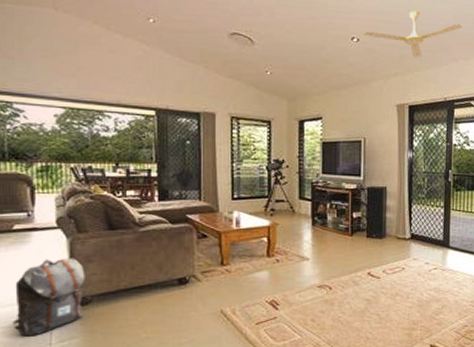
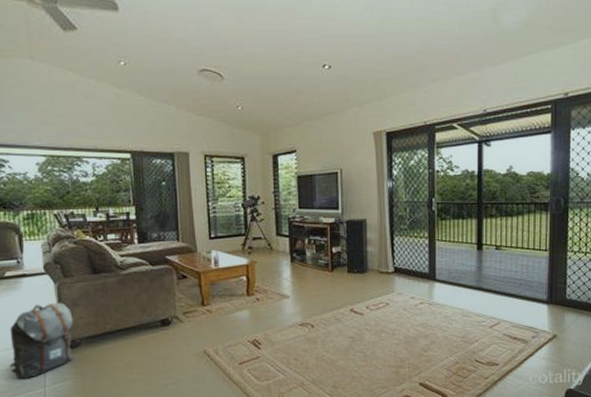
ceiling fan: present [363,10,462,58] -> none [335,30,440,81]

